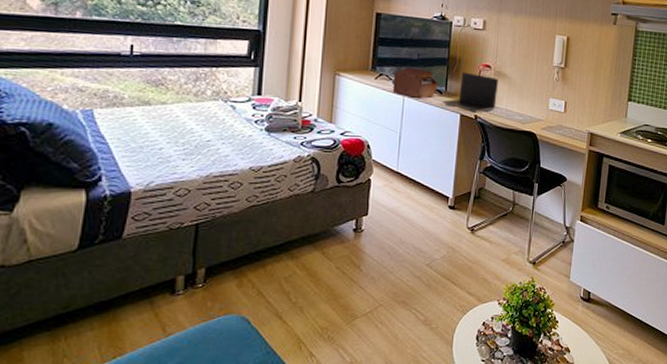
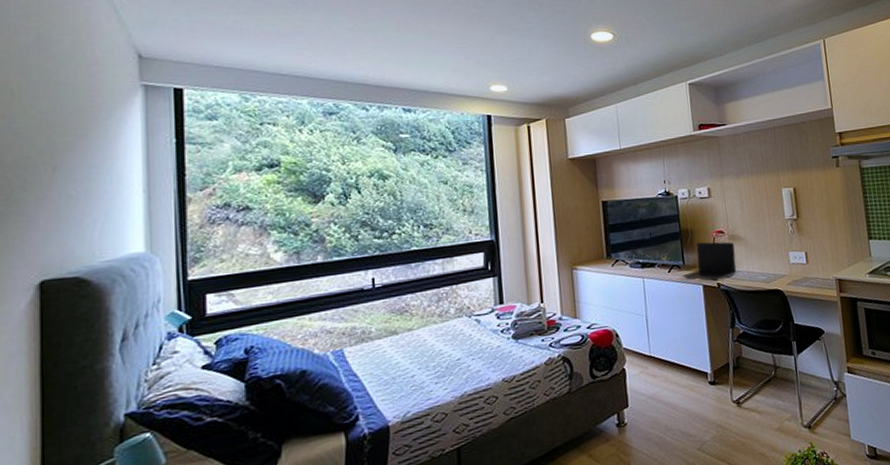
sewing box: present [392,67,439,98] -> none [629,247,676,278]

